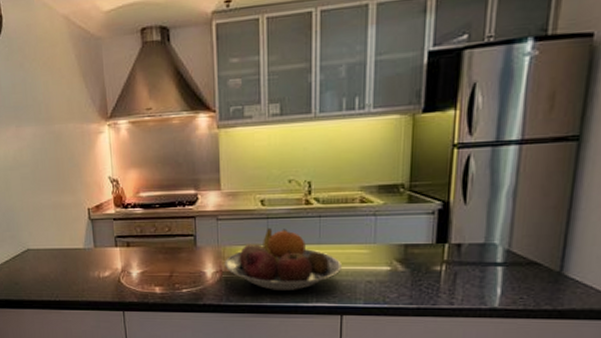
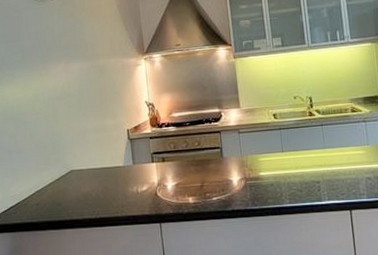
fruit bowl: present [225,227,342,292] -> none [248,137,345,193]

